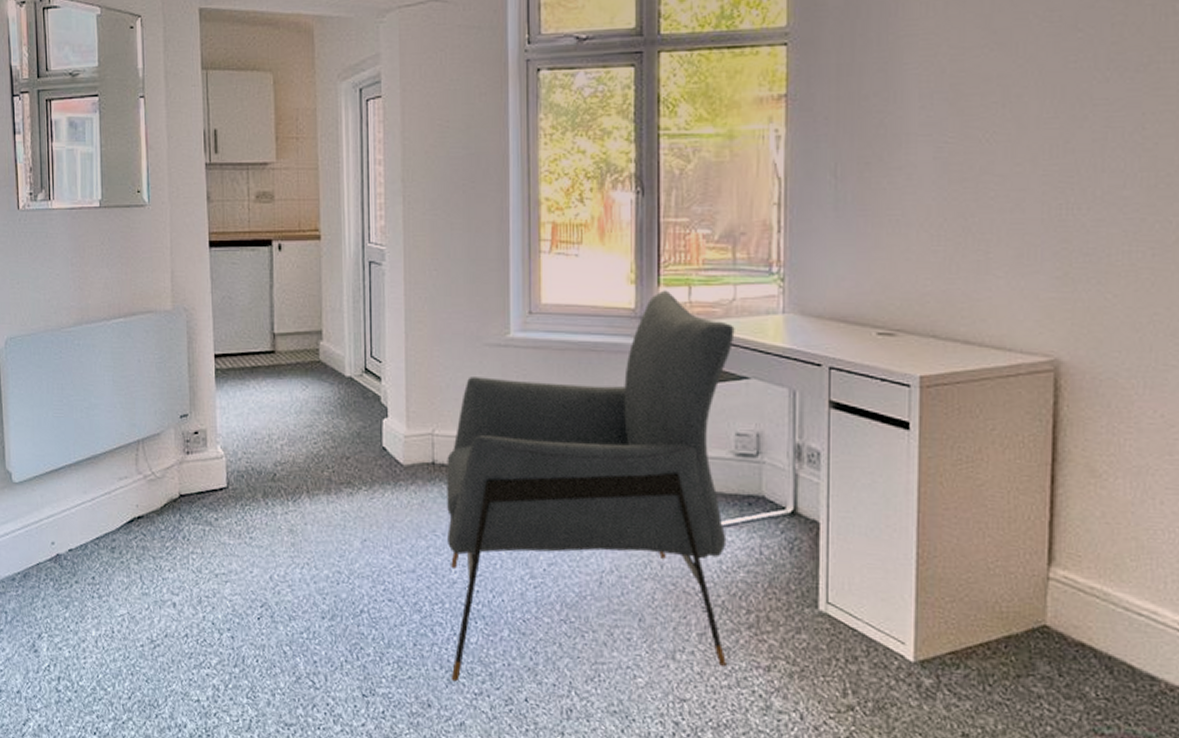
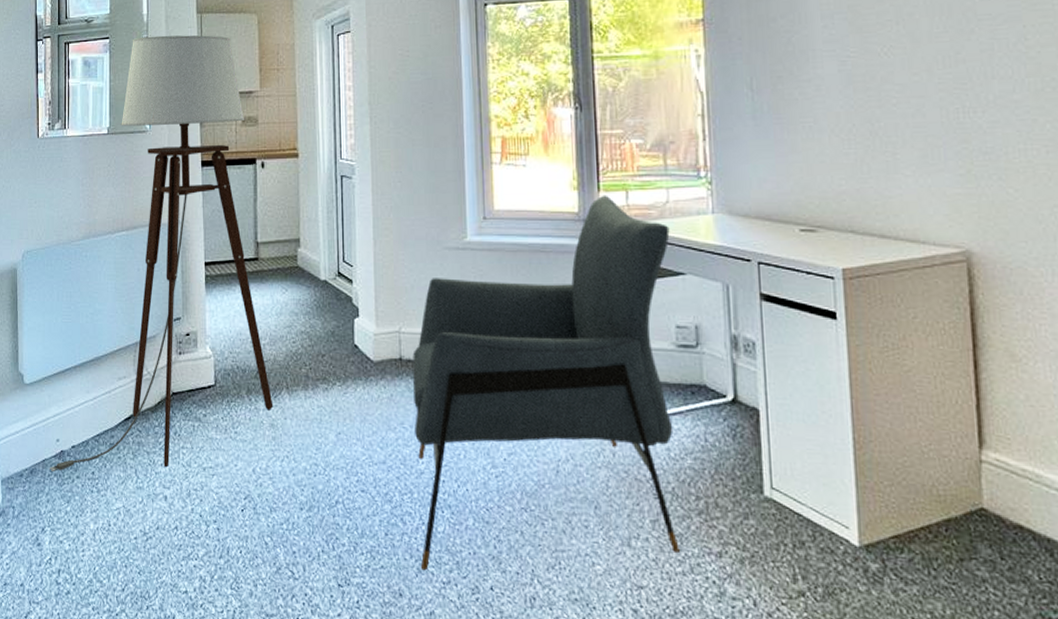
floor lamp: none [44,94,293,576] -> present [49,35,274,471]

